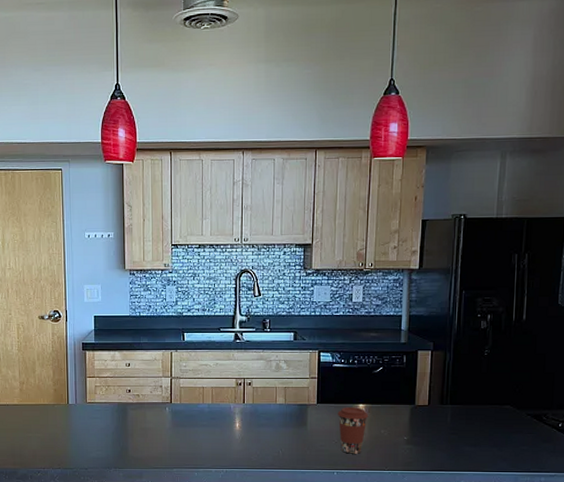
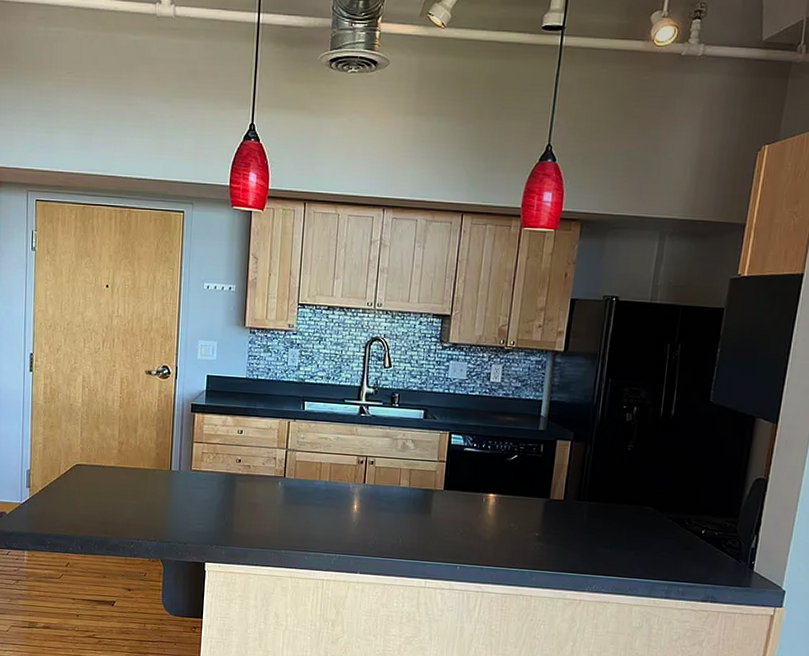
coffee cup: present [337,407,369,454] -> none [465,496,499,548]

